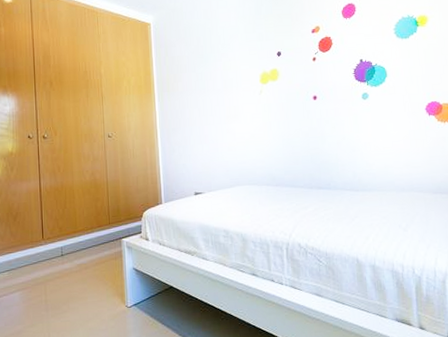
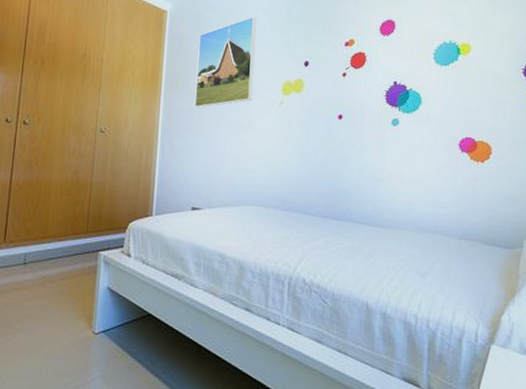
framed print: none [181,17,235,106] -> present [194,16,256,108]

